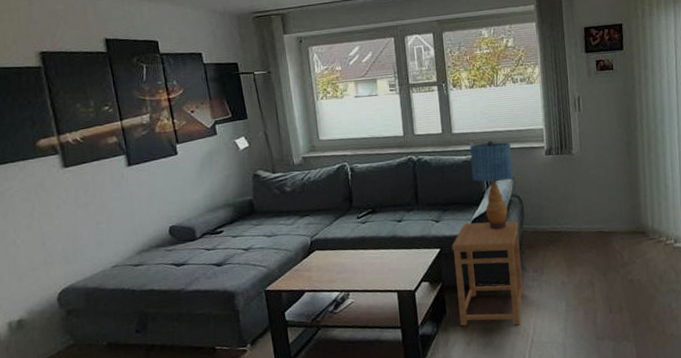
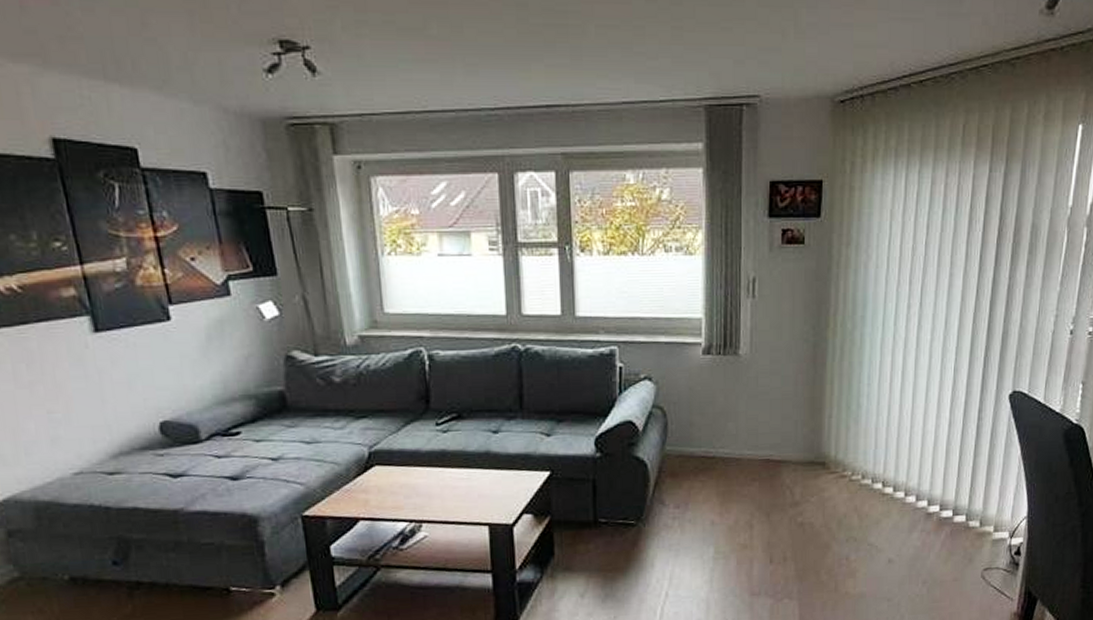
side table: present [451,221,524,326] -> none [566,439,660,574]
table lamp: present [469,140,513,230] -> none [598,329,657,451]

